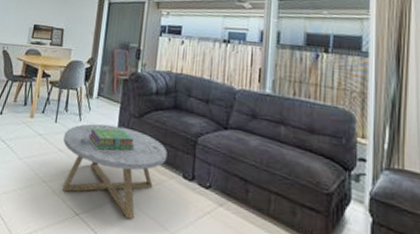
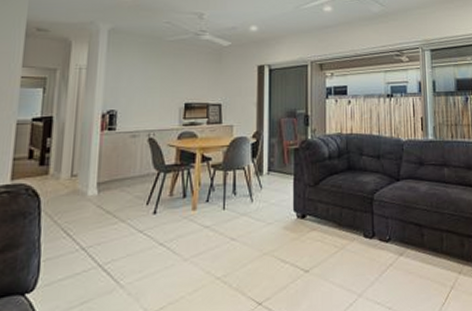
coffee table: present [61,123,167,219] -> none [235,199,347,293]
stack of books: present [88,128,135,151] -> none [263,202,313,230]

